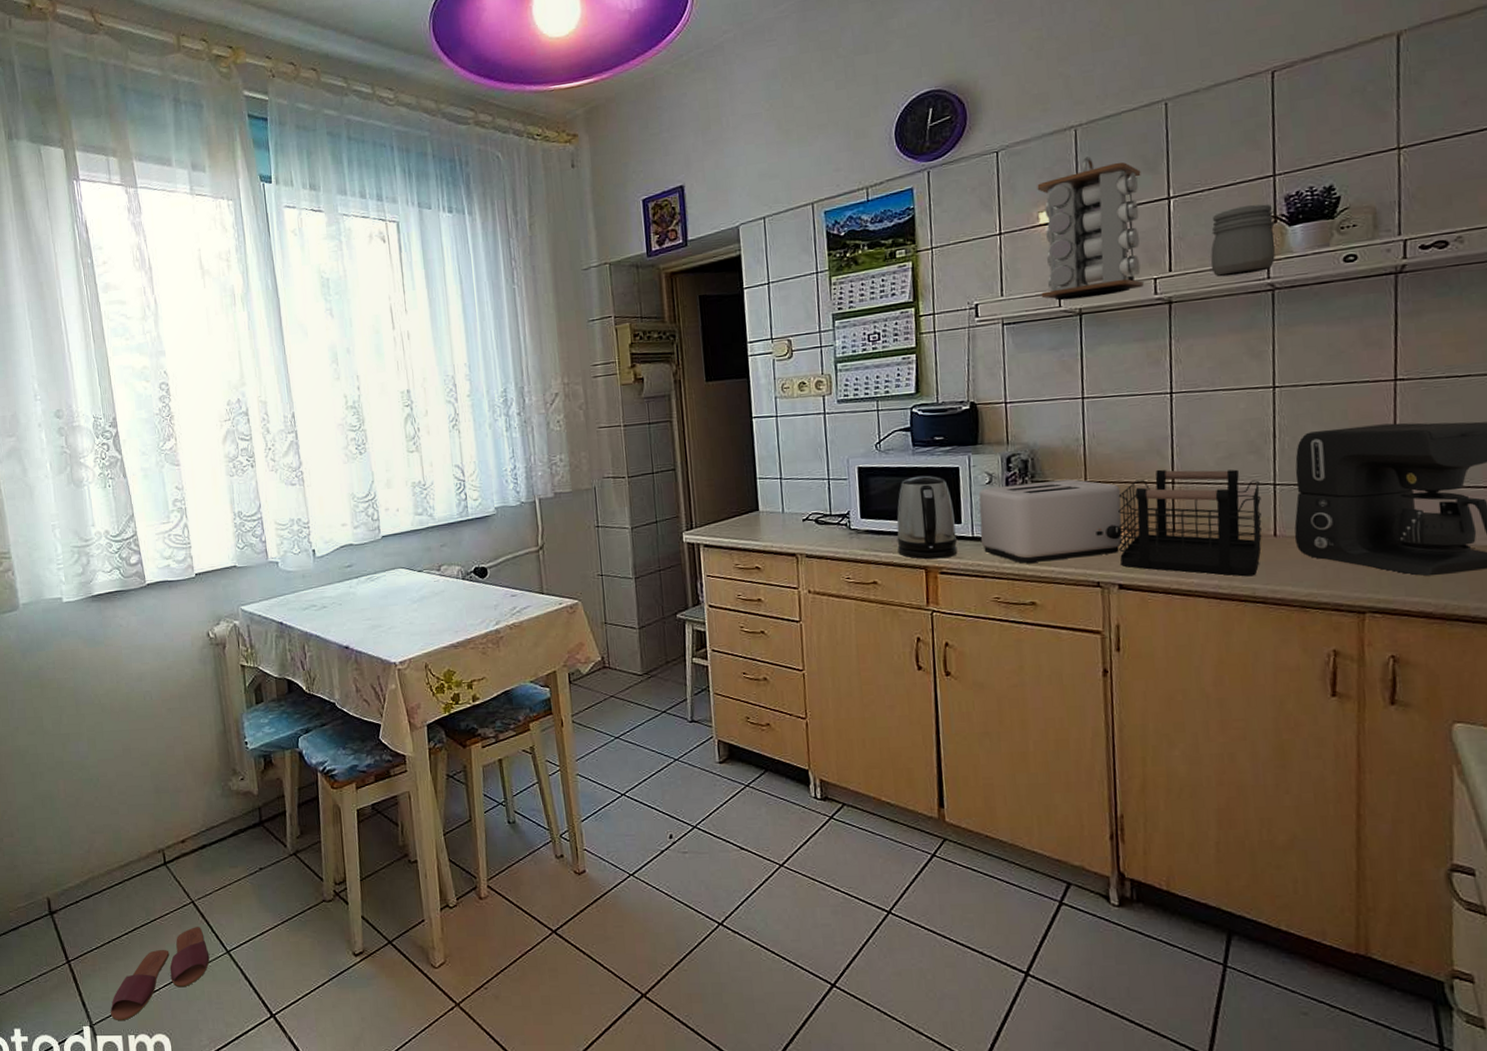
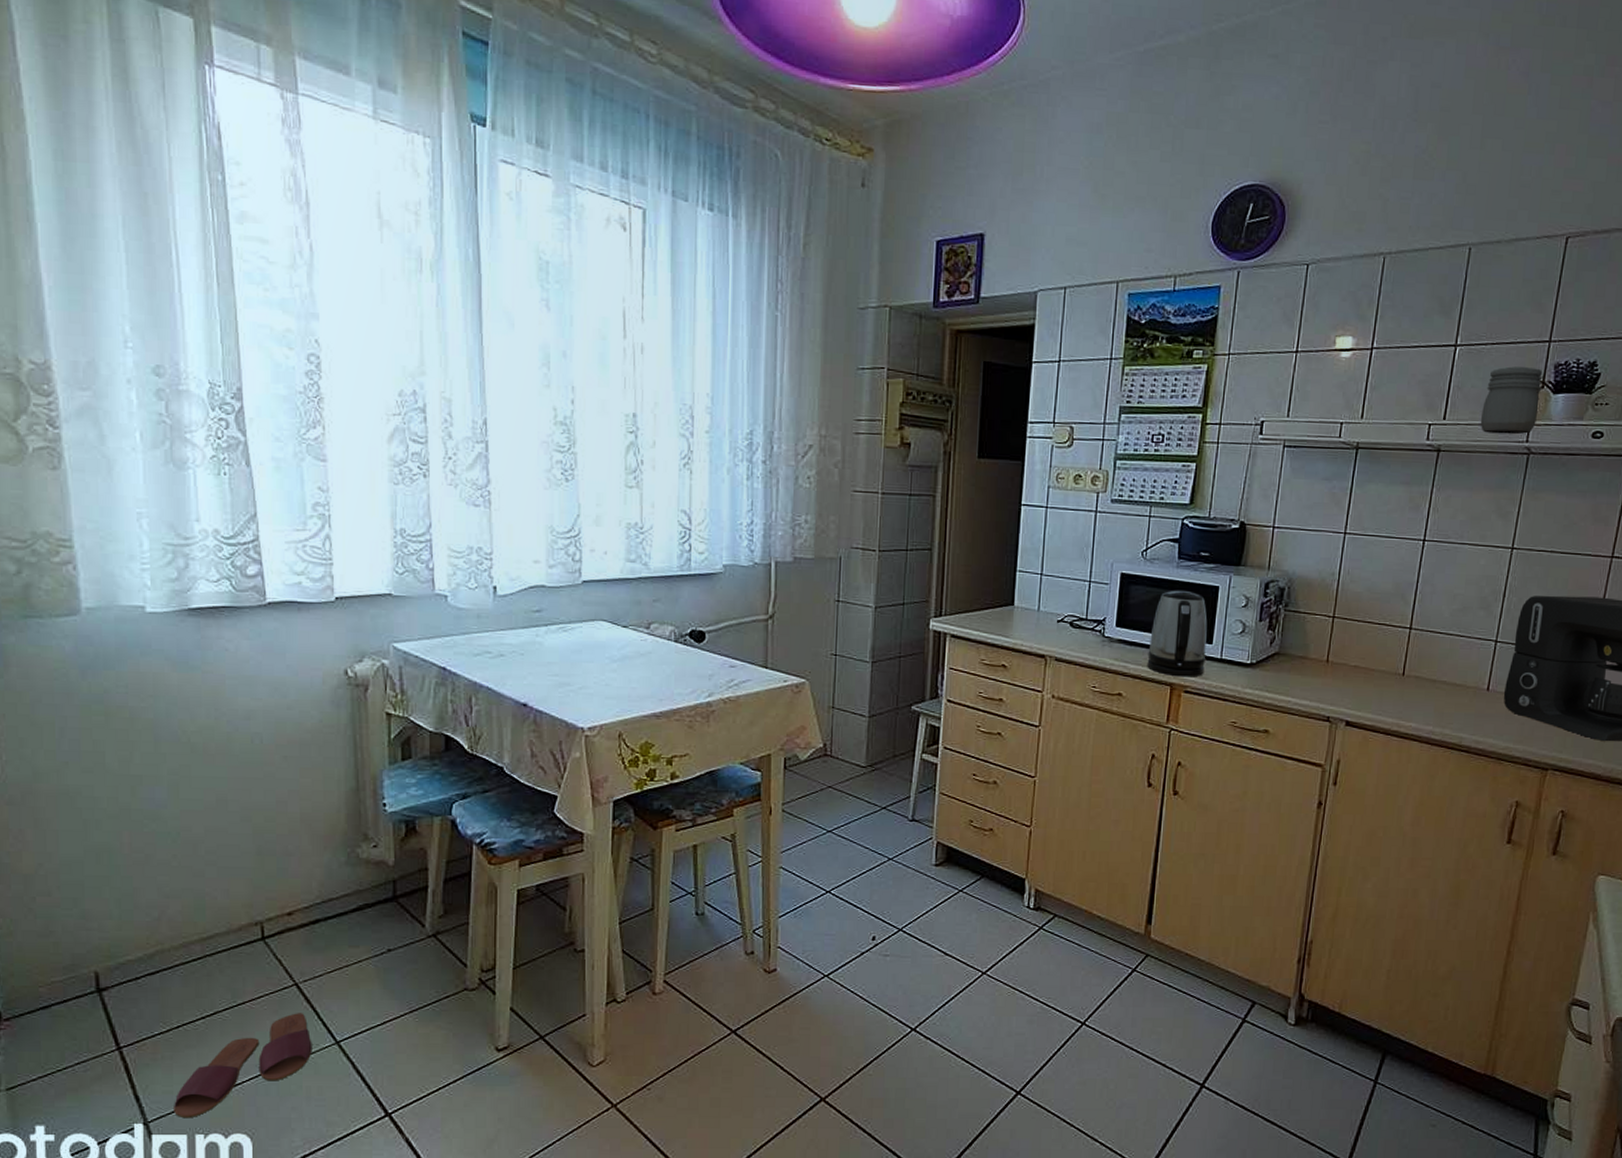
toaster: present [978,479,1123,563] -> none [1227,611,1364,691]
spice rack: present [1037,156,1144,301] -> none [1324,287,1436,434]
dish rack: present [1118,469,1263,577] -> none [1351,613,1484,726]

